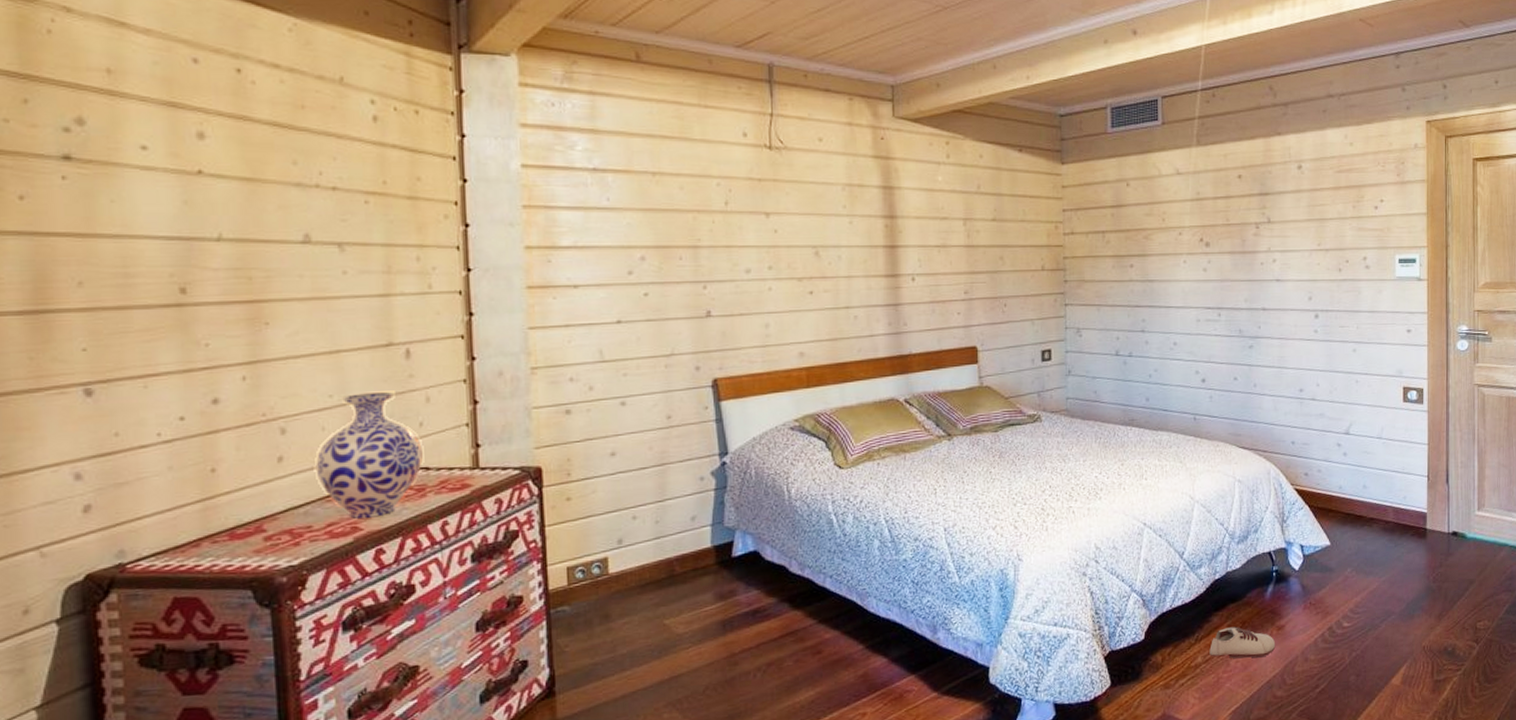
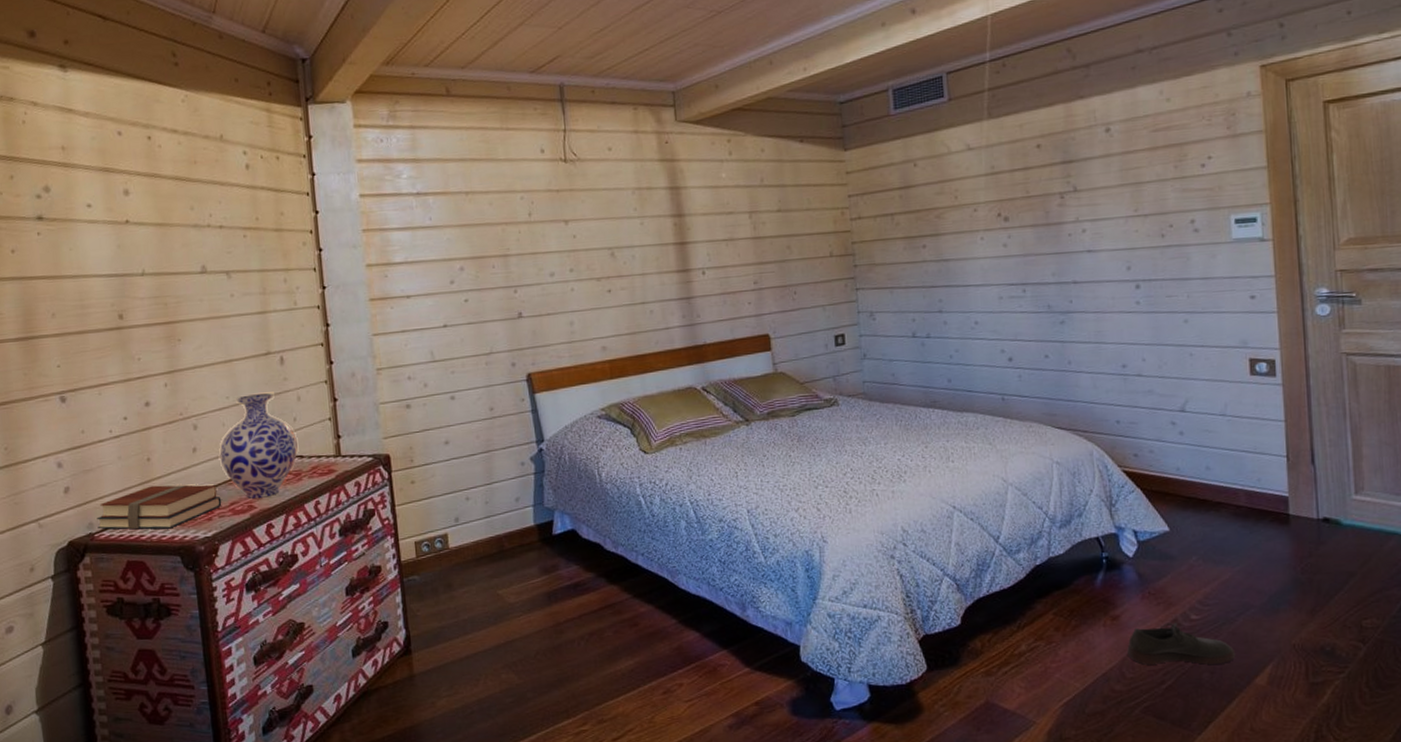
books: none [131,502,315,558] -> present [97,484,222,530]
shoe: present [1209,626,1276,658] -> none [1034,615,1111,649]
shoe: none [1289,630,1378,671] -> present [1127,622,1236,665]

